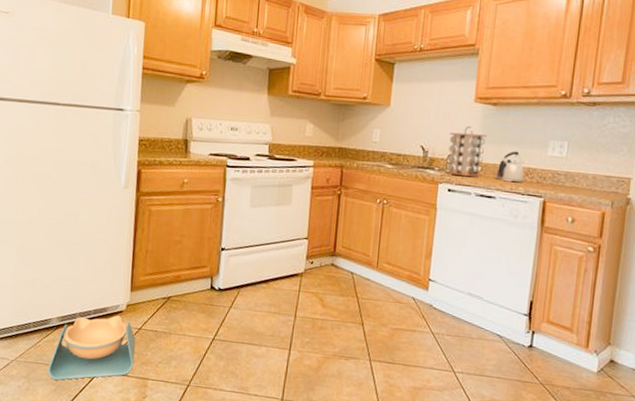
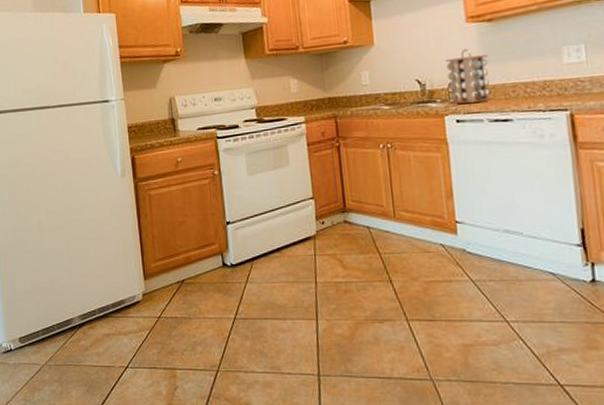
pet bowl: present [47,315,136,380] -> none [77,306,159,380]
kettle: present [494,151,525,182] -> none [506,65,542,101]

